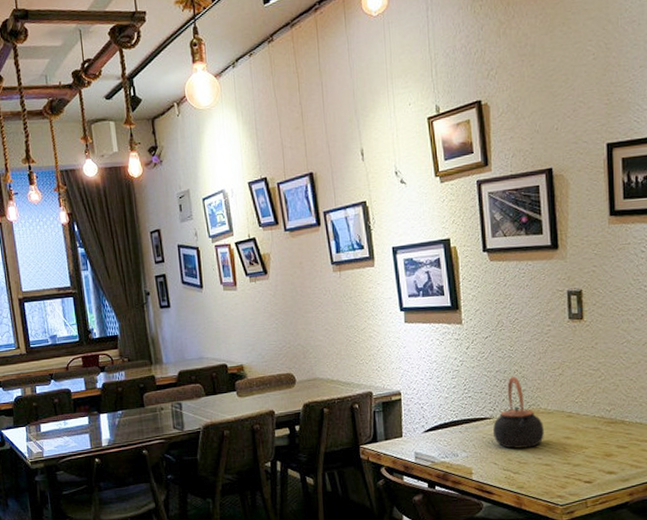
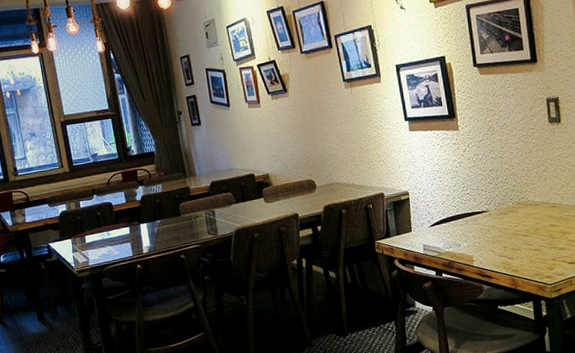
teapot: present [493,376,544,449] -> none [489,174,533,237]

